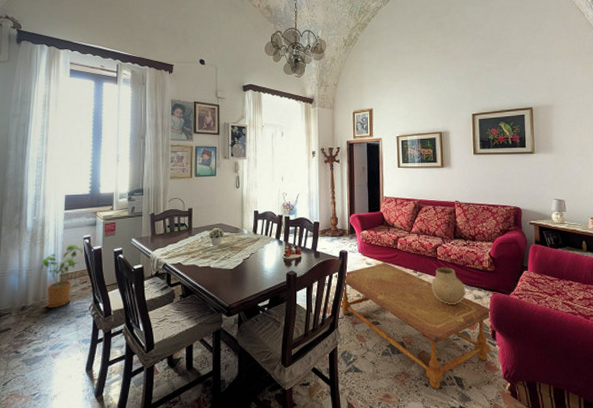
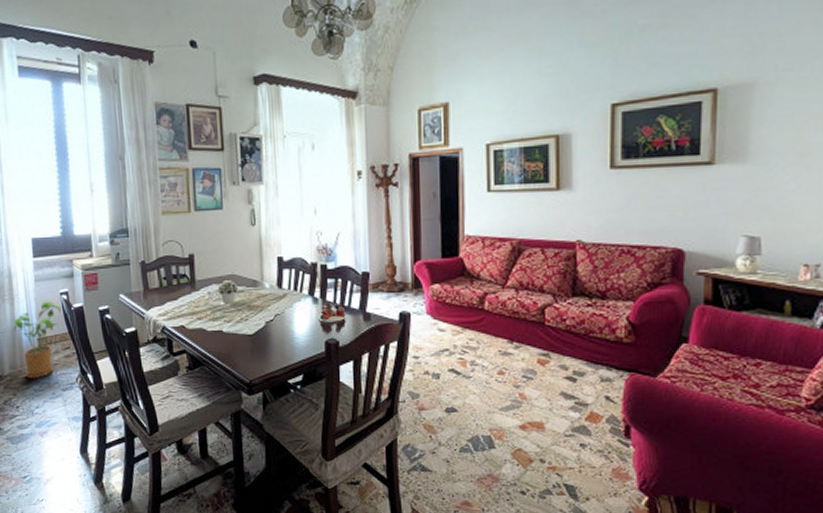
coffee table: present [335,263,492,389] -> none [393,329,627,499]
ceramic pot: present [432,267,466,304] -> none [535,336,587,388]

